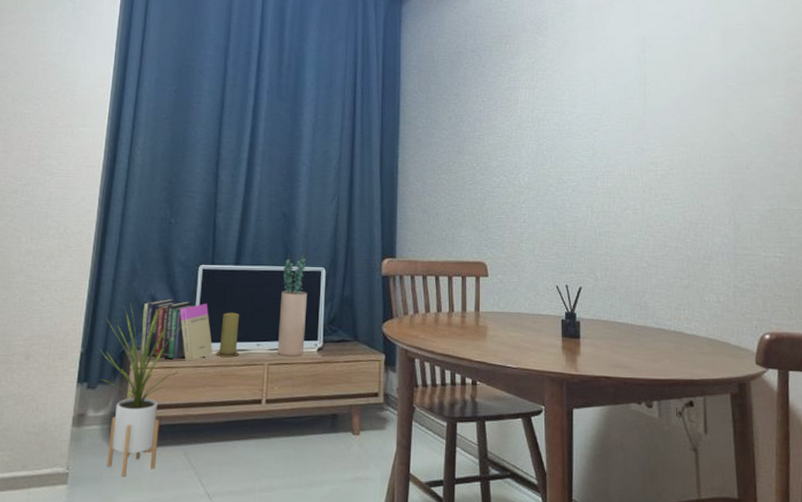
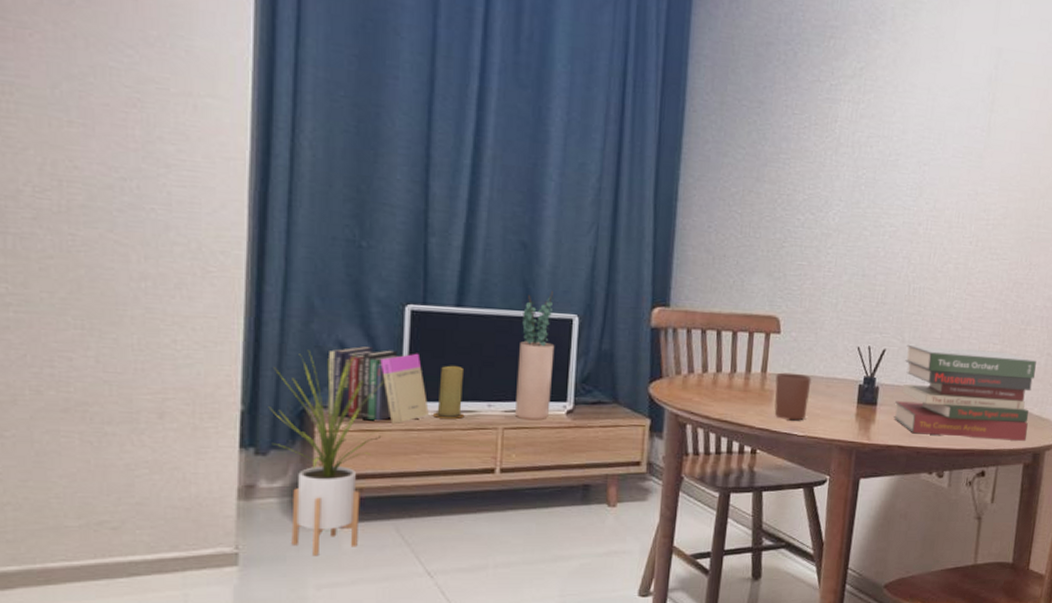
mug: none [488,310,519,354] -> present [774,372,812,421]
books: none [597,282,729,371] -> present [893,344,1037,441]

